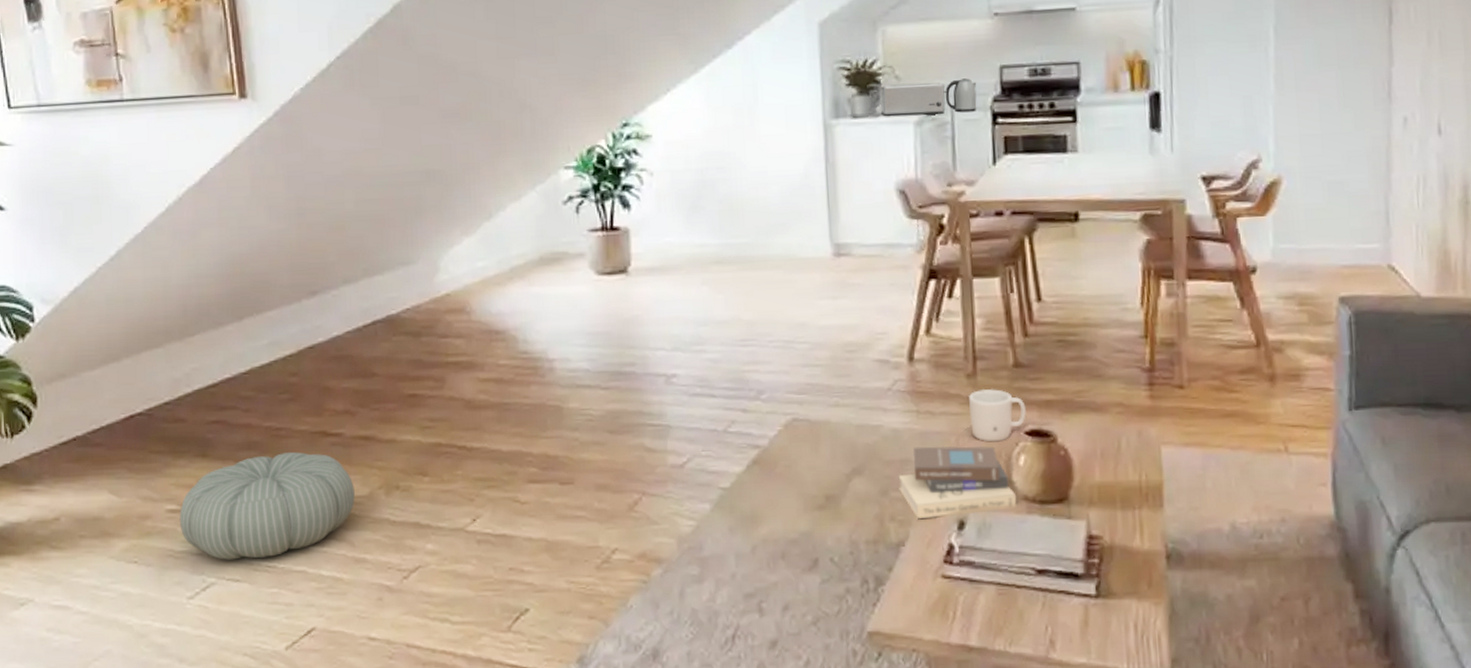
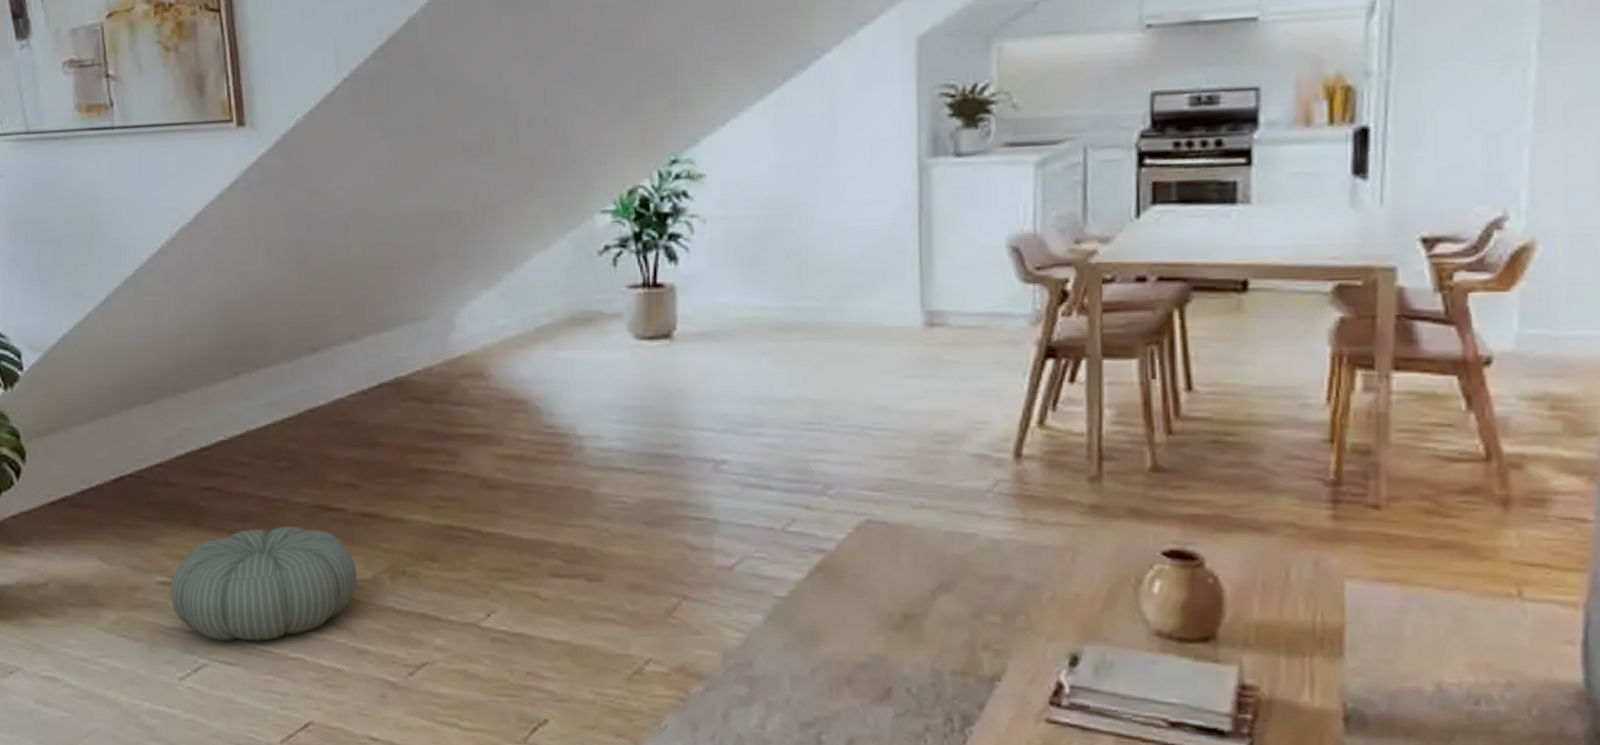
toaster: present [880,82,946,117] -> none [991,112,1078,156]
books: present [898,446,1017,520] -> none [996,562,1148,651]
kettle: present [946,78,977,113] -> none [1078,108,1120,151]
mug: present [969,388,1027,443] -> none [1090,496,1165,563]

